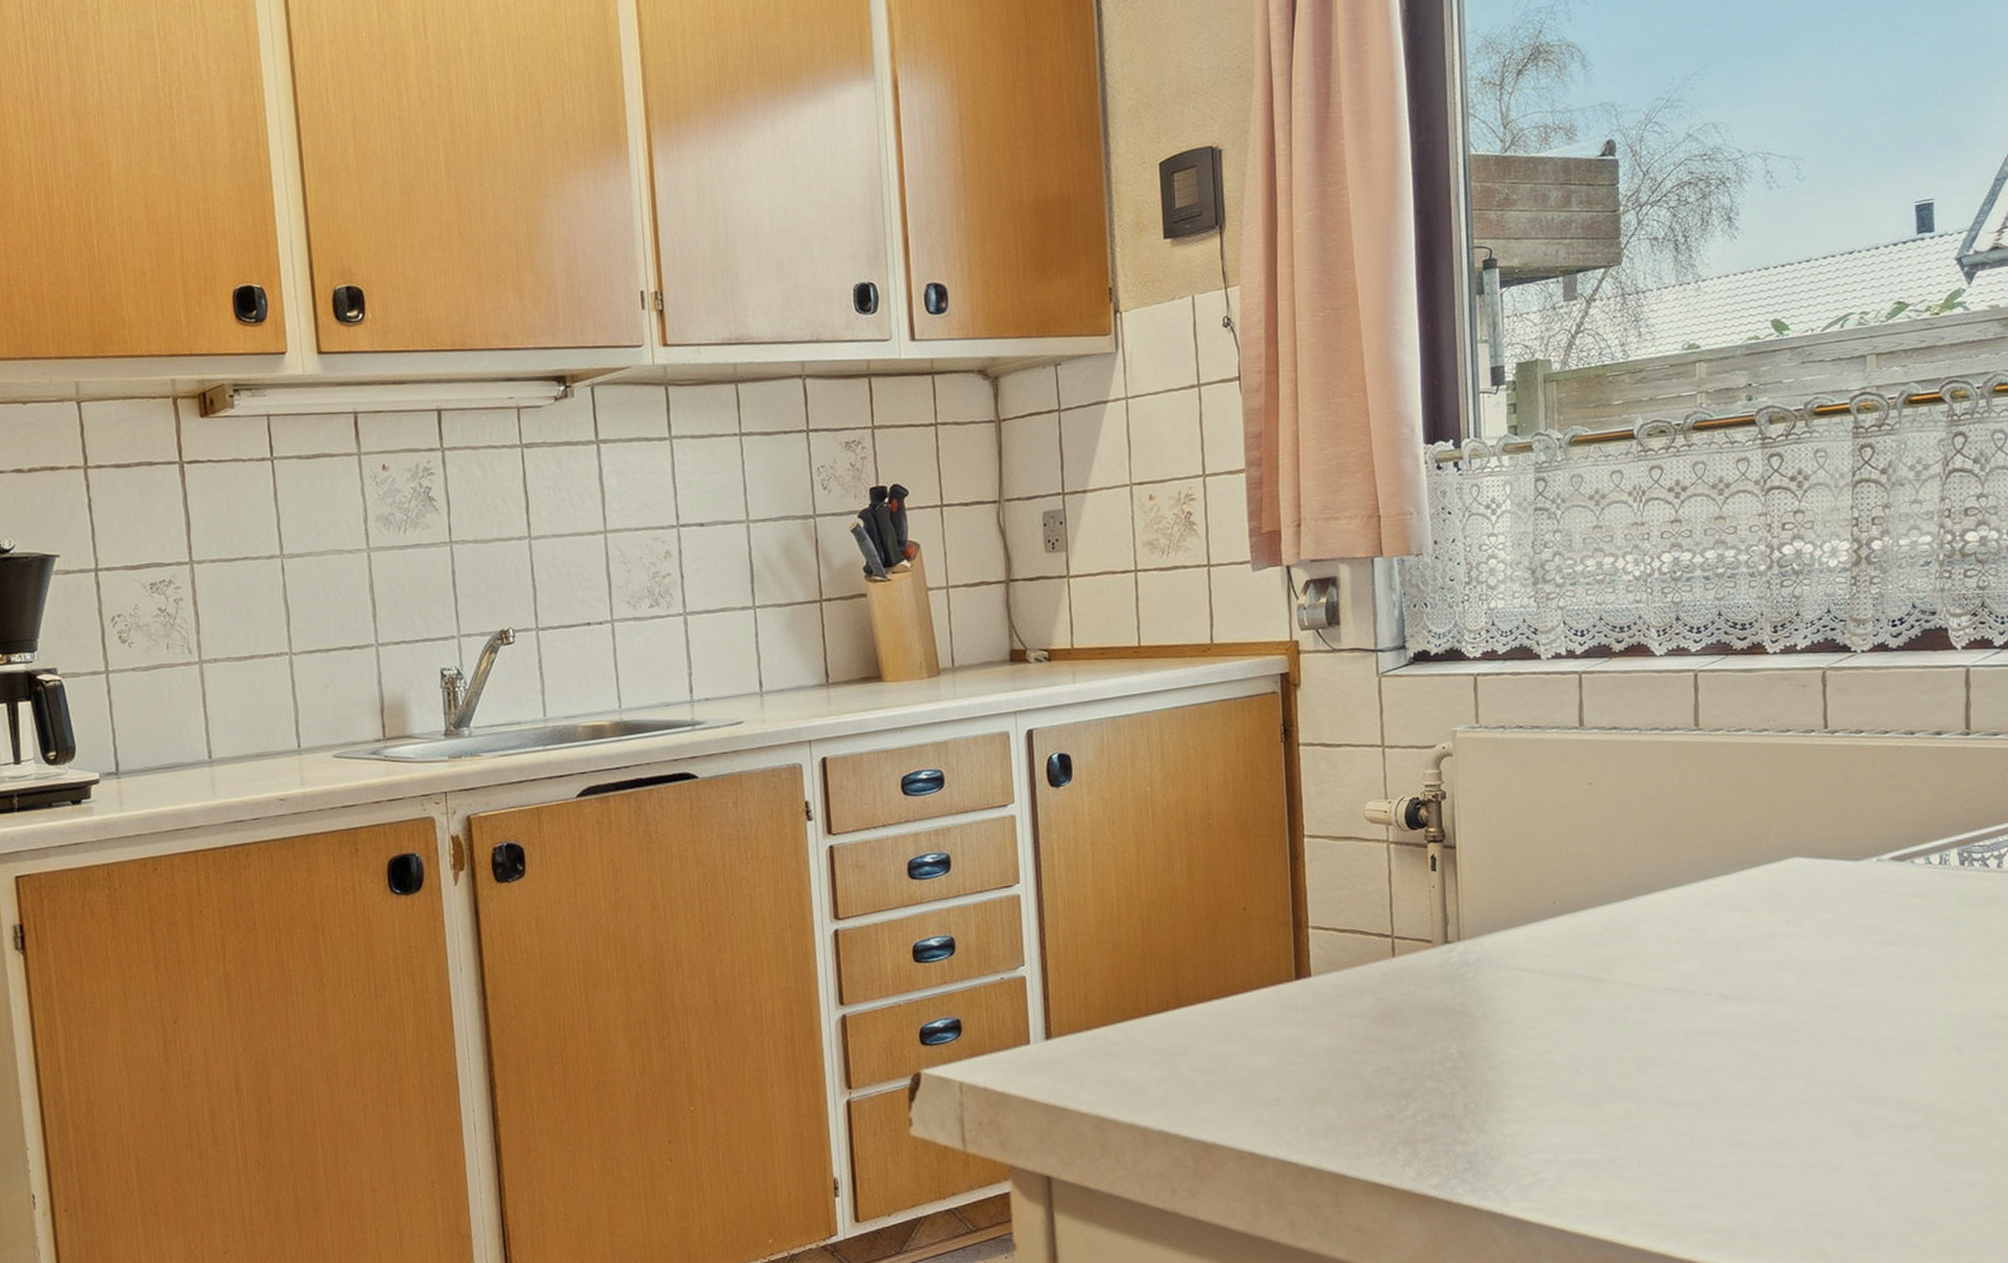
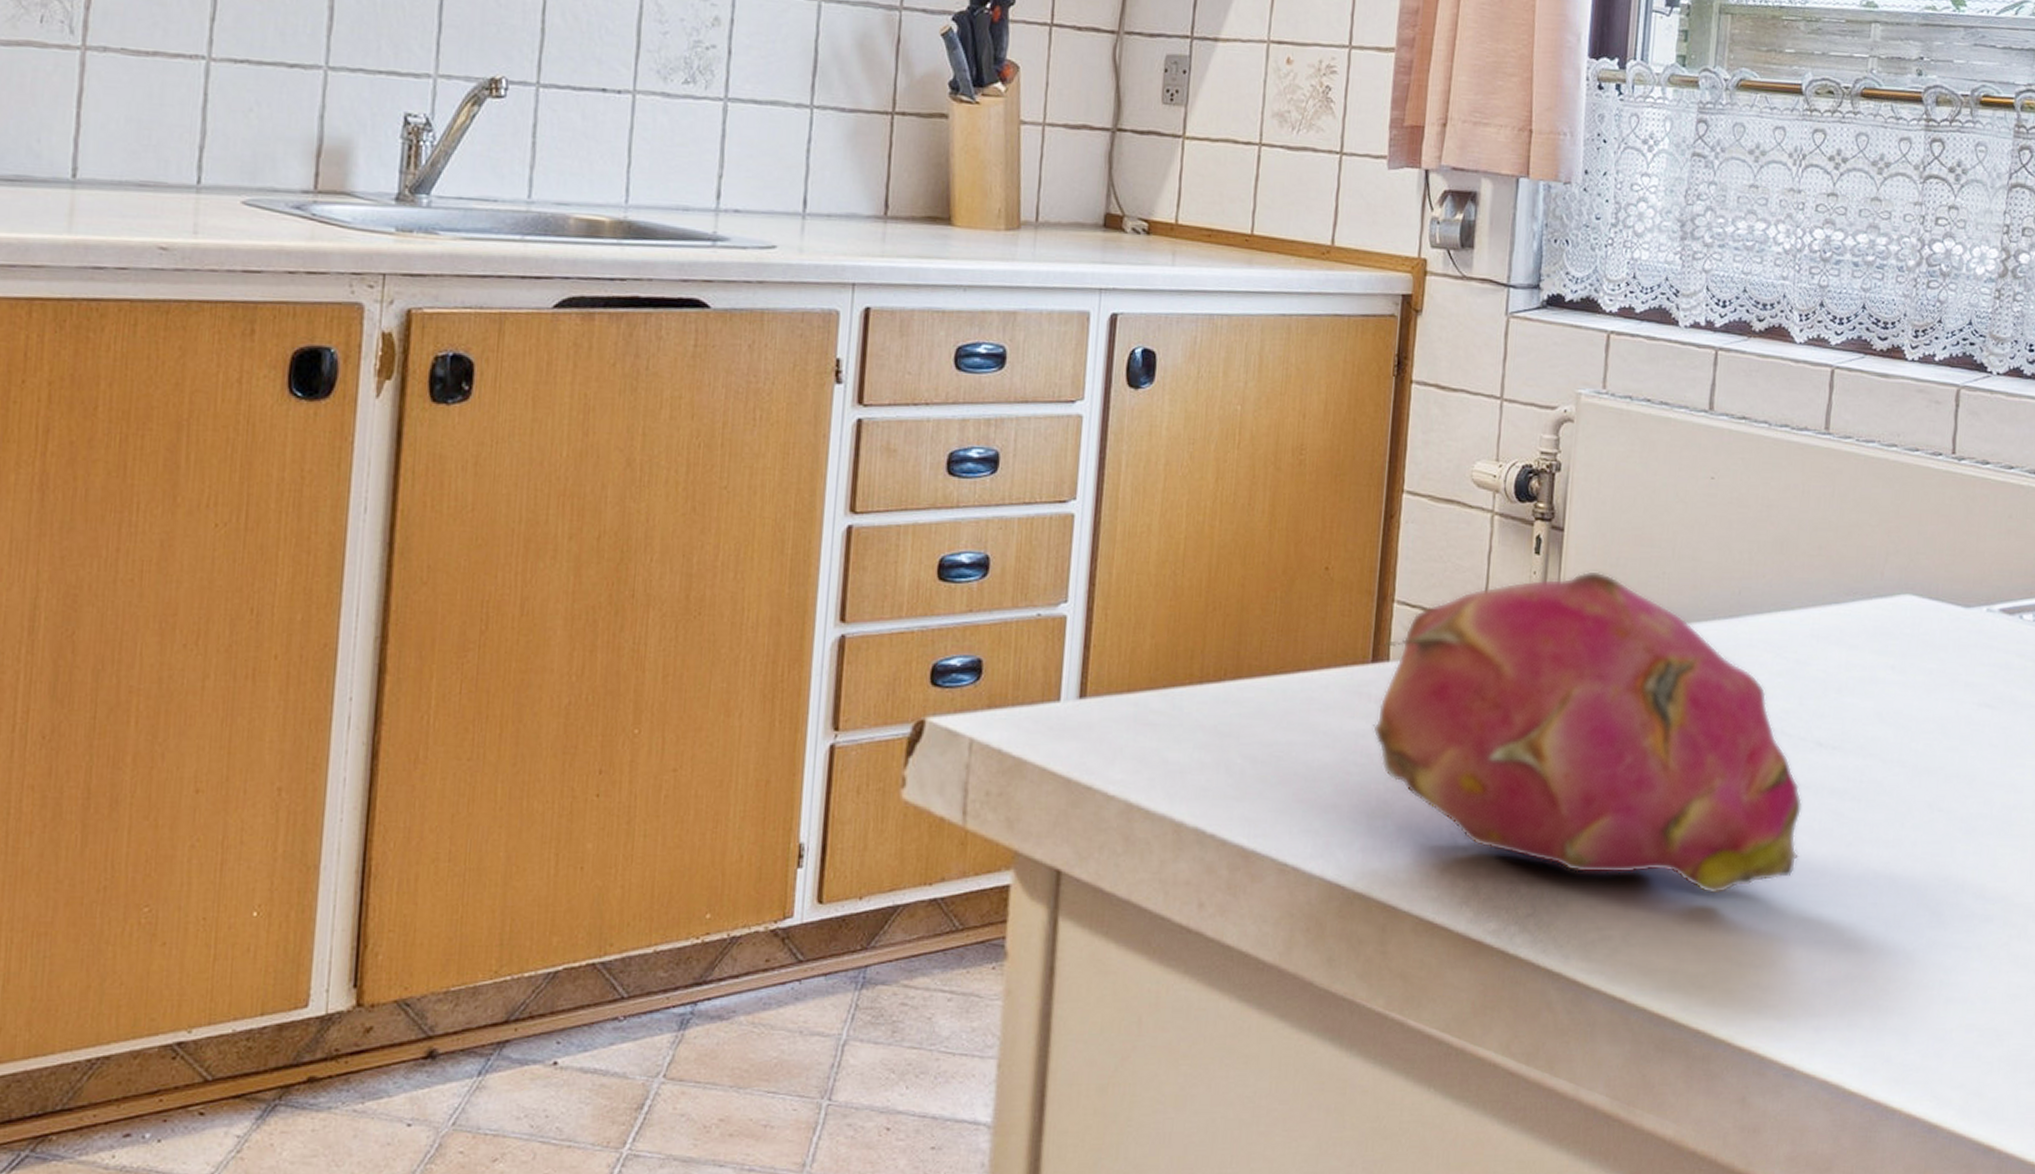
fruit: none [1300,877,1717,1134] -> present [1372,571,1803,894]

